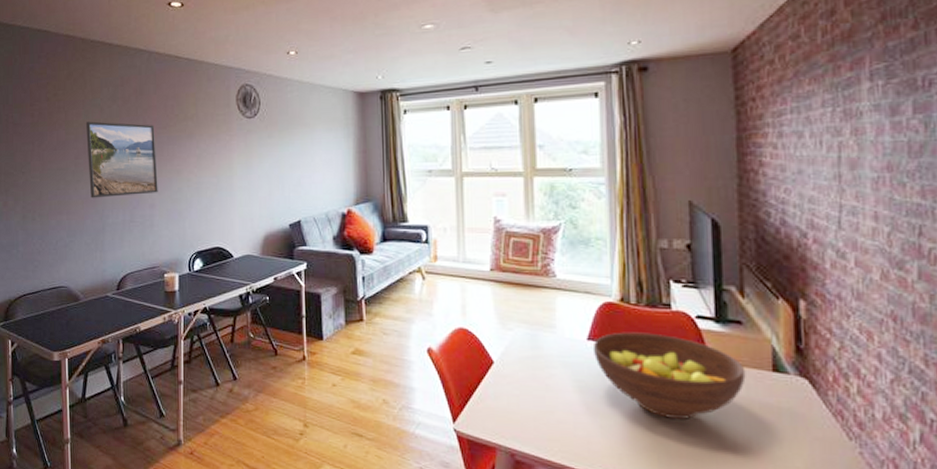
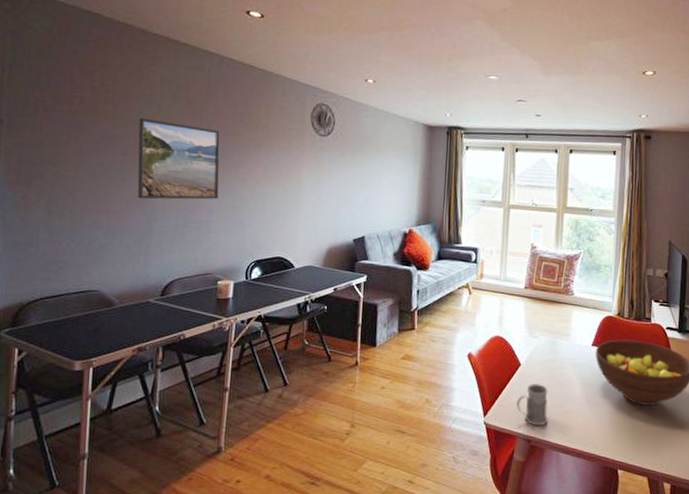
mug: none [493,386,535,437] -> present [516,384,548,426]

